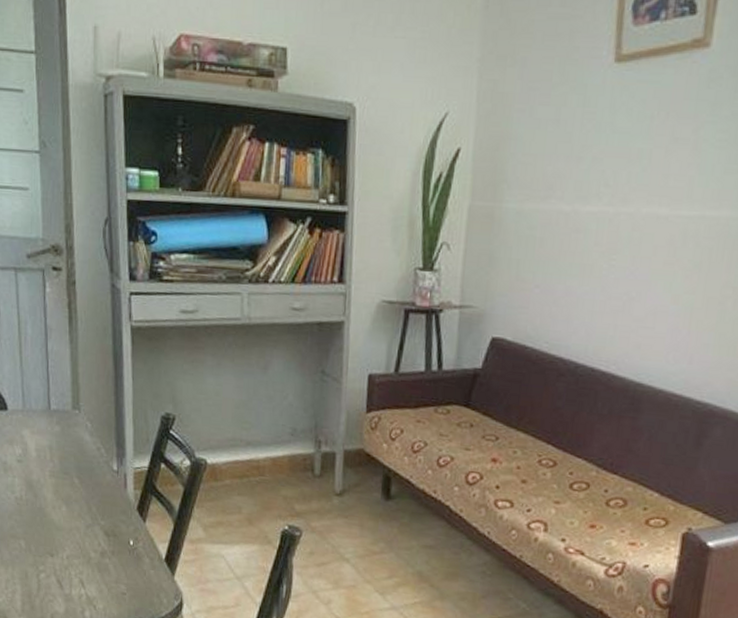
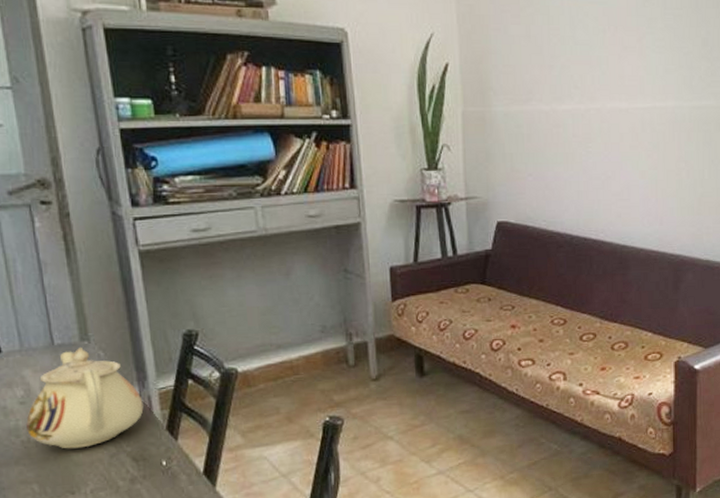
teapot: none [20,415,120,514] -> present [25,347,144,449]

